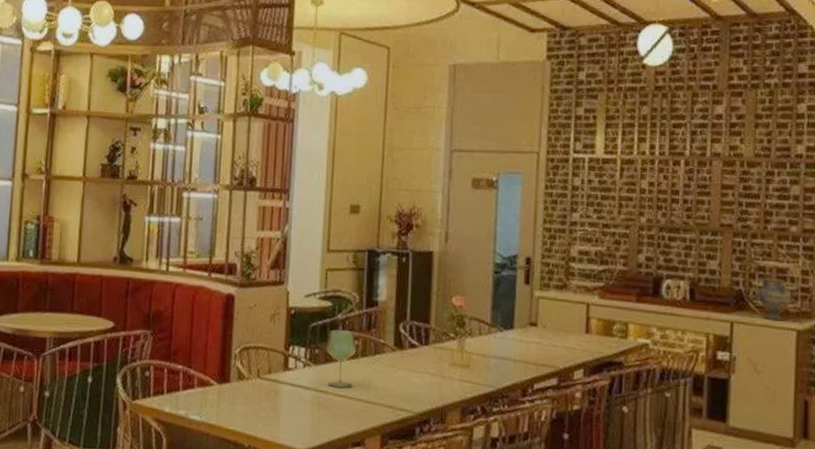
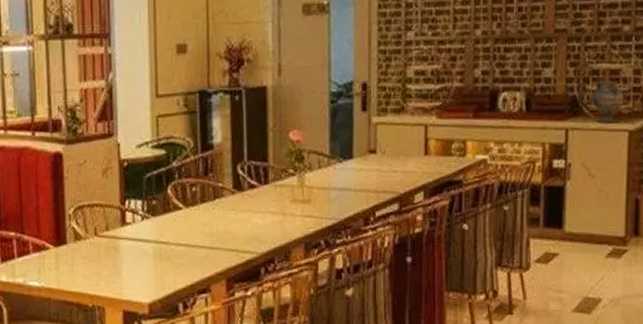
wine glass: present [326,329,357,388] -> none [163,177,195,238]

